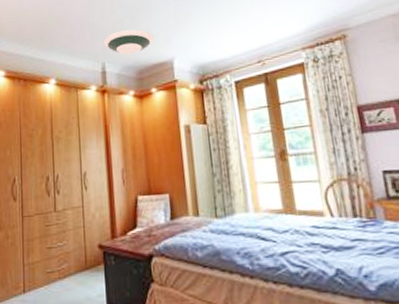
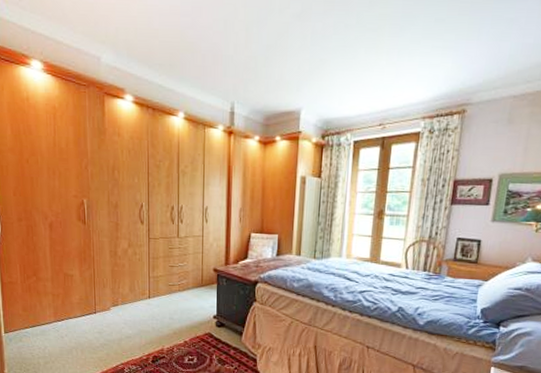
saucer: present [103,29,153,55] -> none [234,69,285,98]

